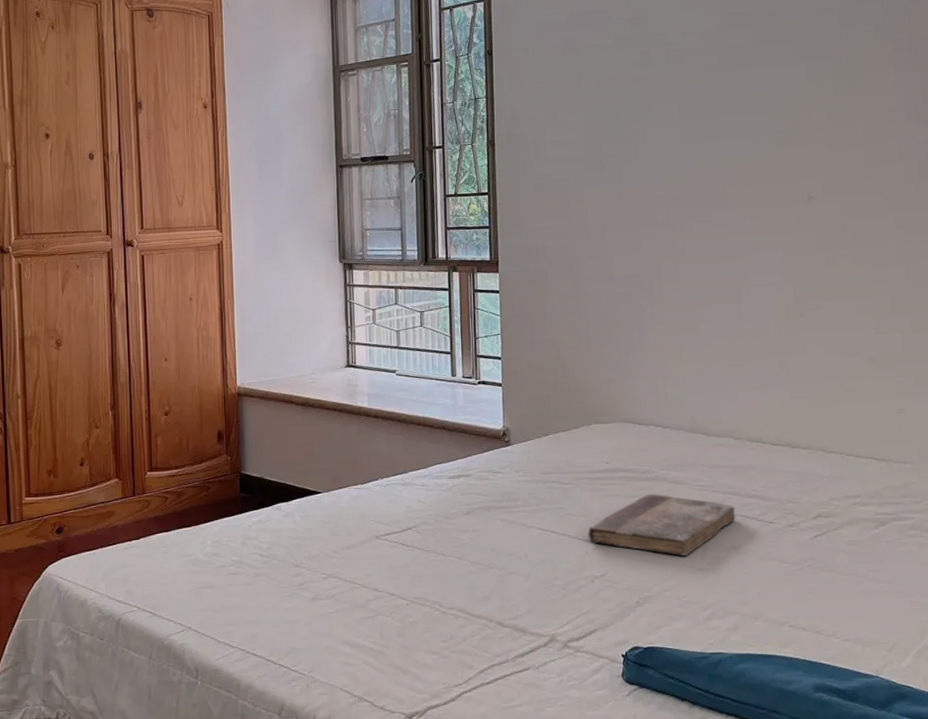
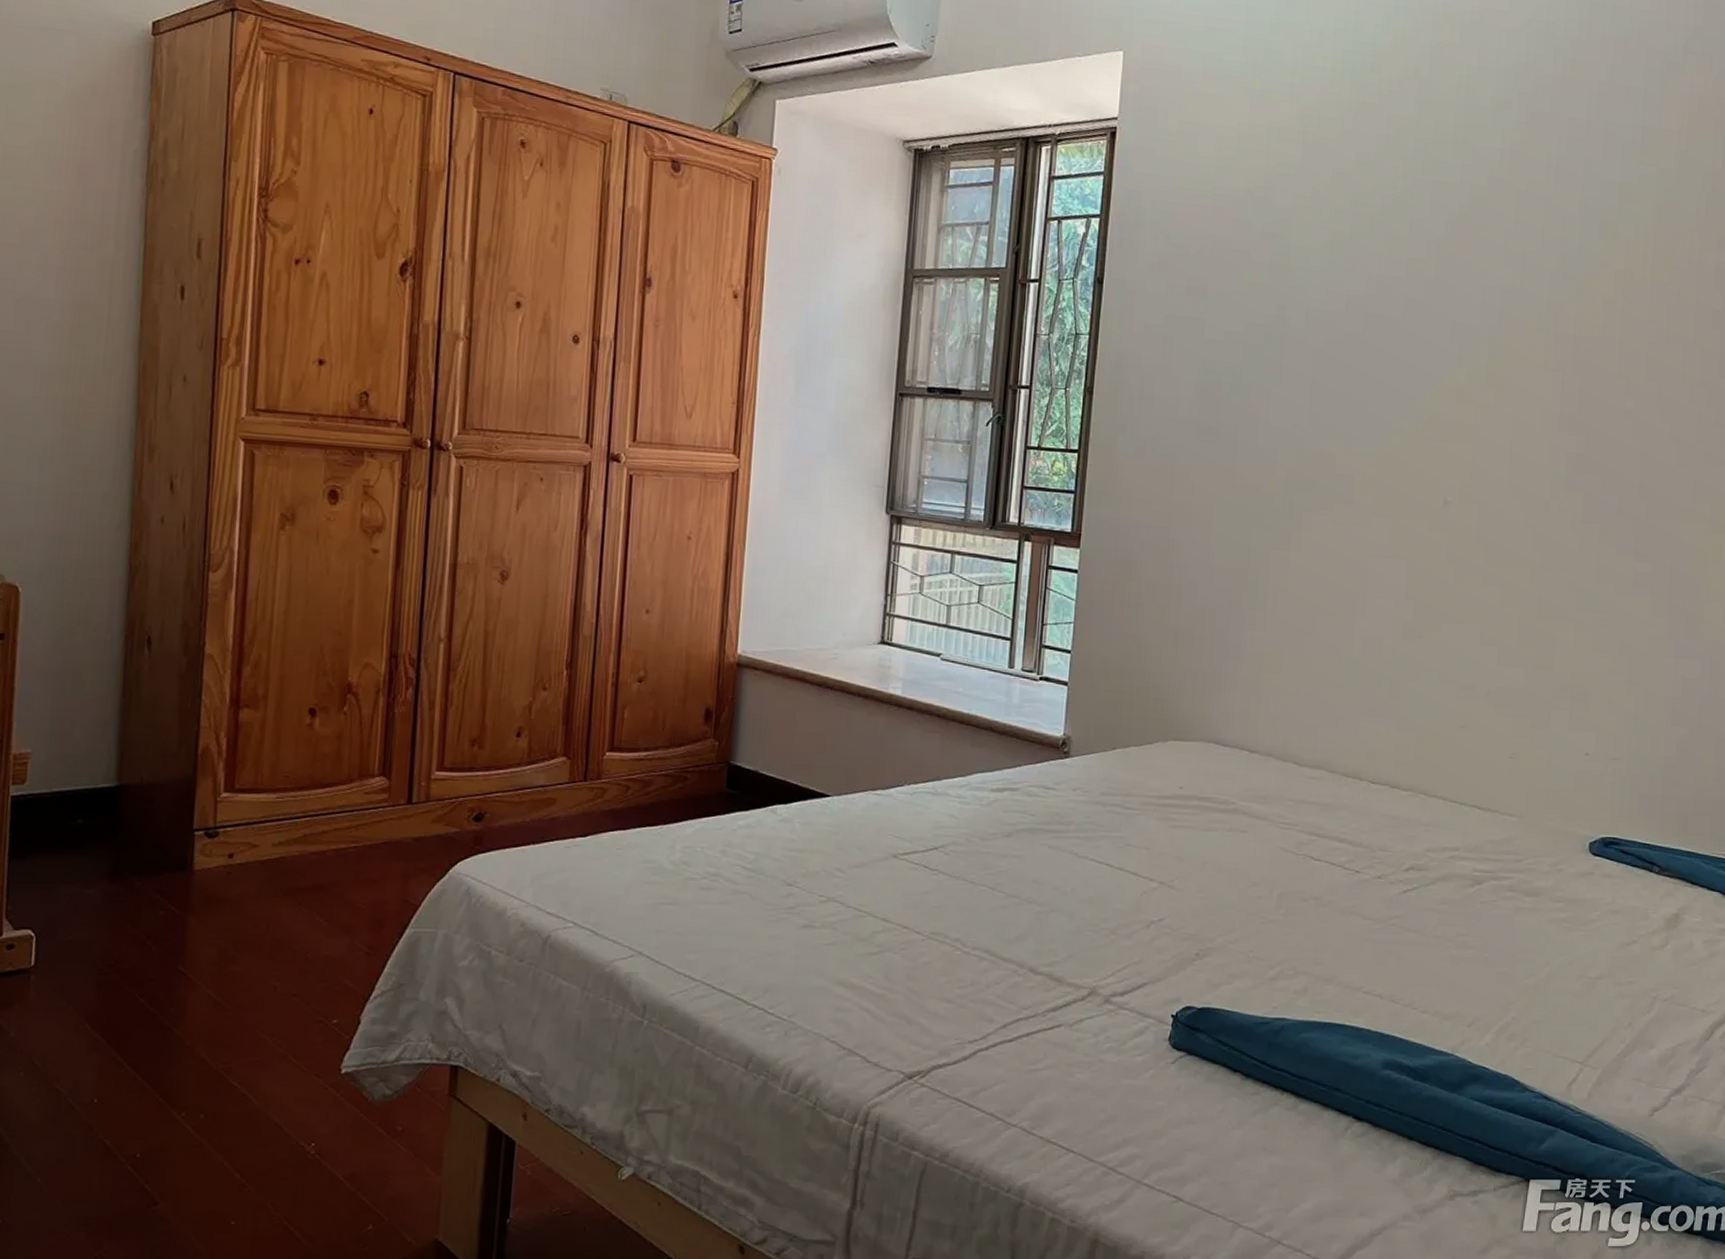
book: present [588,494,736,557] -> none [1148,828,1320,905]

